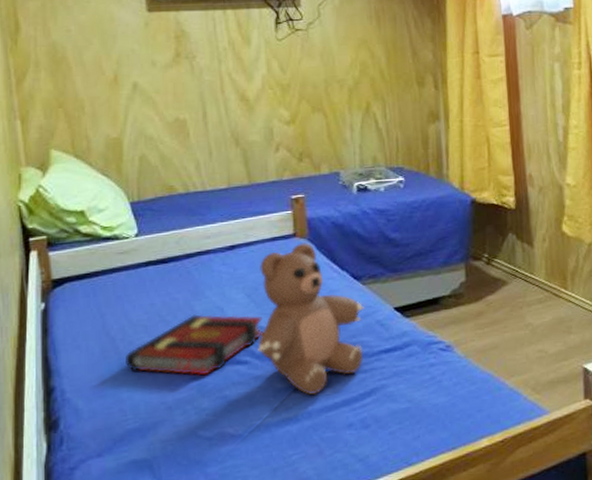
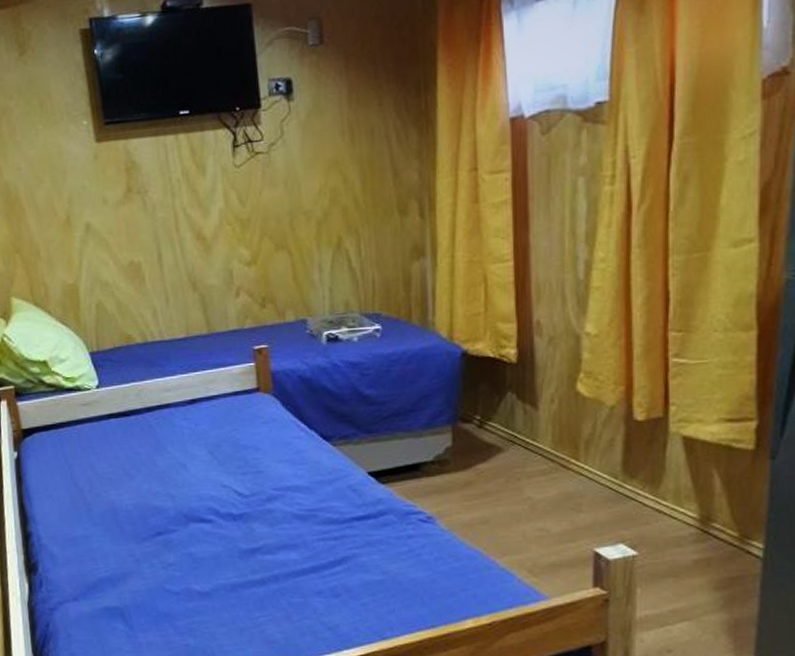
book: present [126,314,263,376] -> none [94,470,226,531]
teddy bear: present [257,242,365,396] -> none [221,398,336,559]

